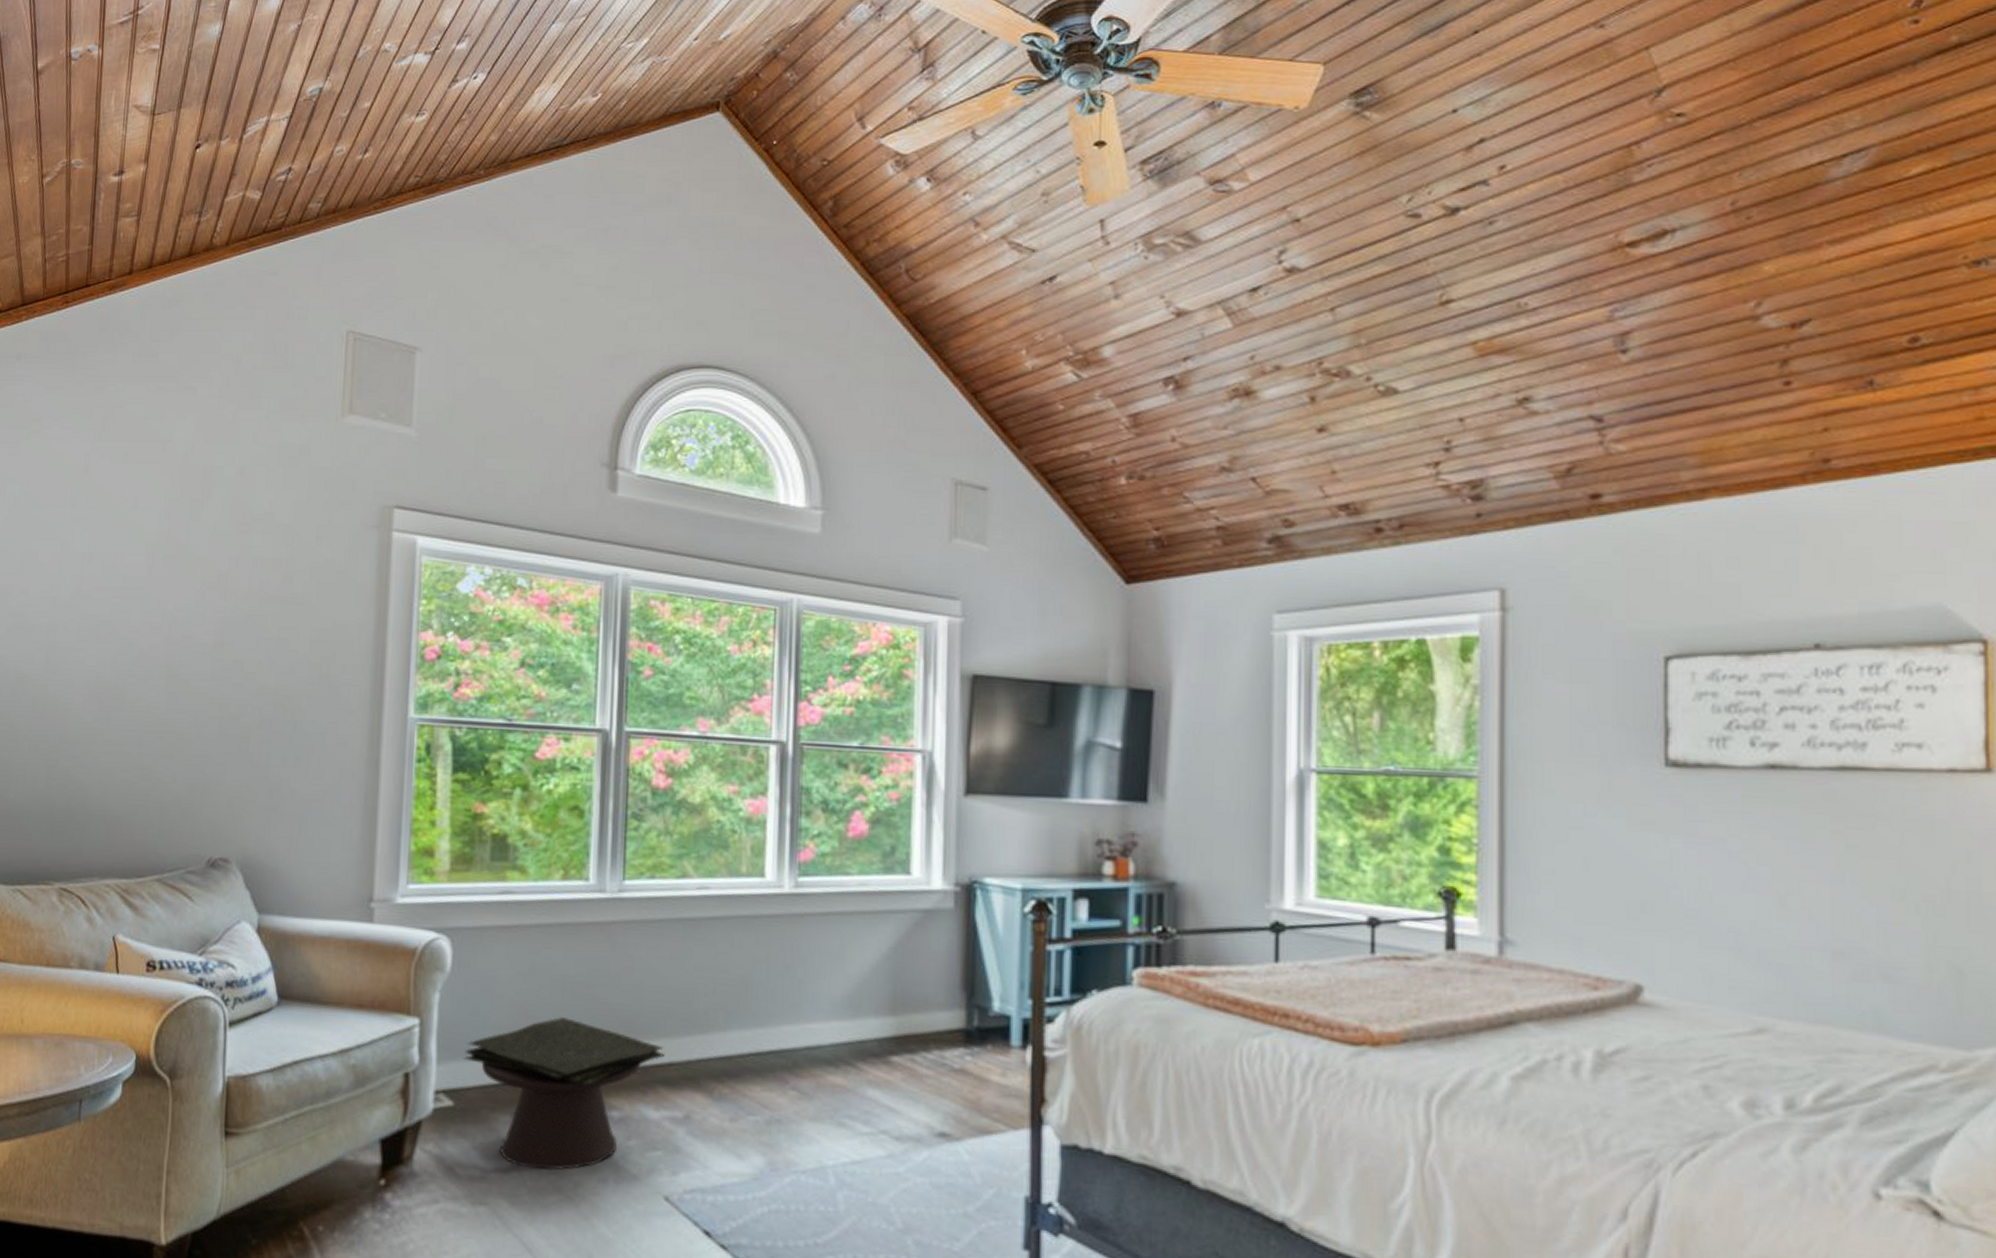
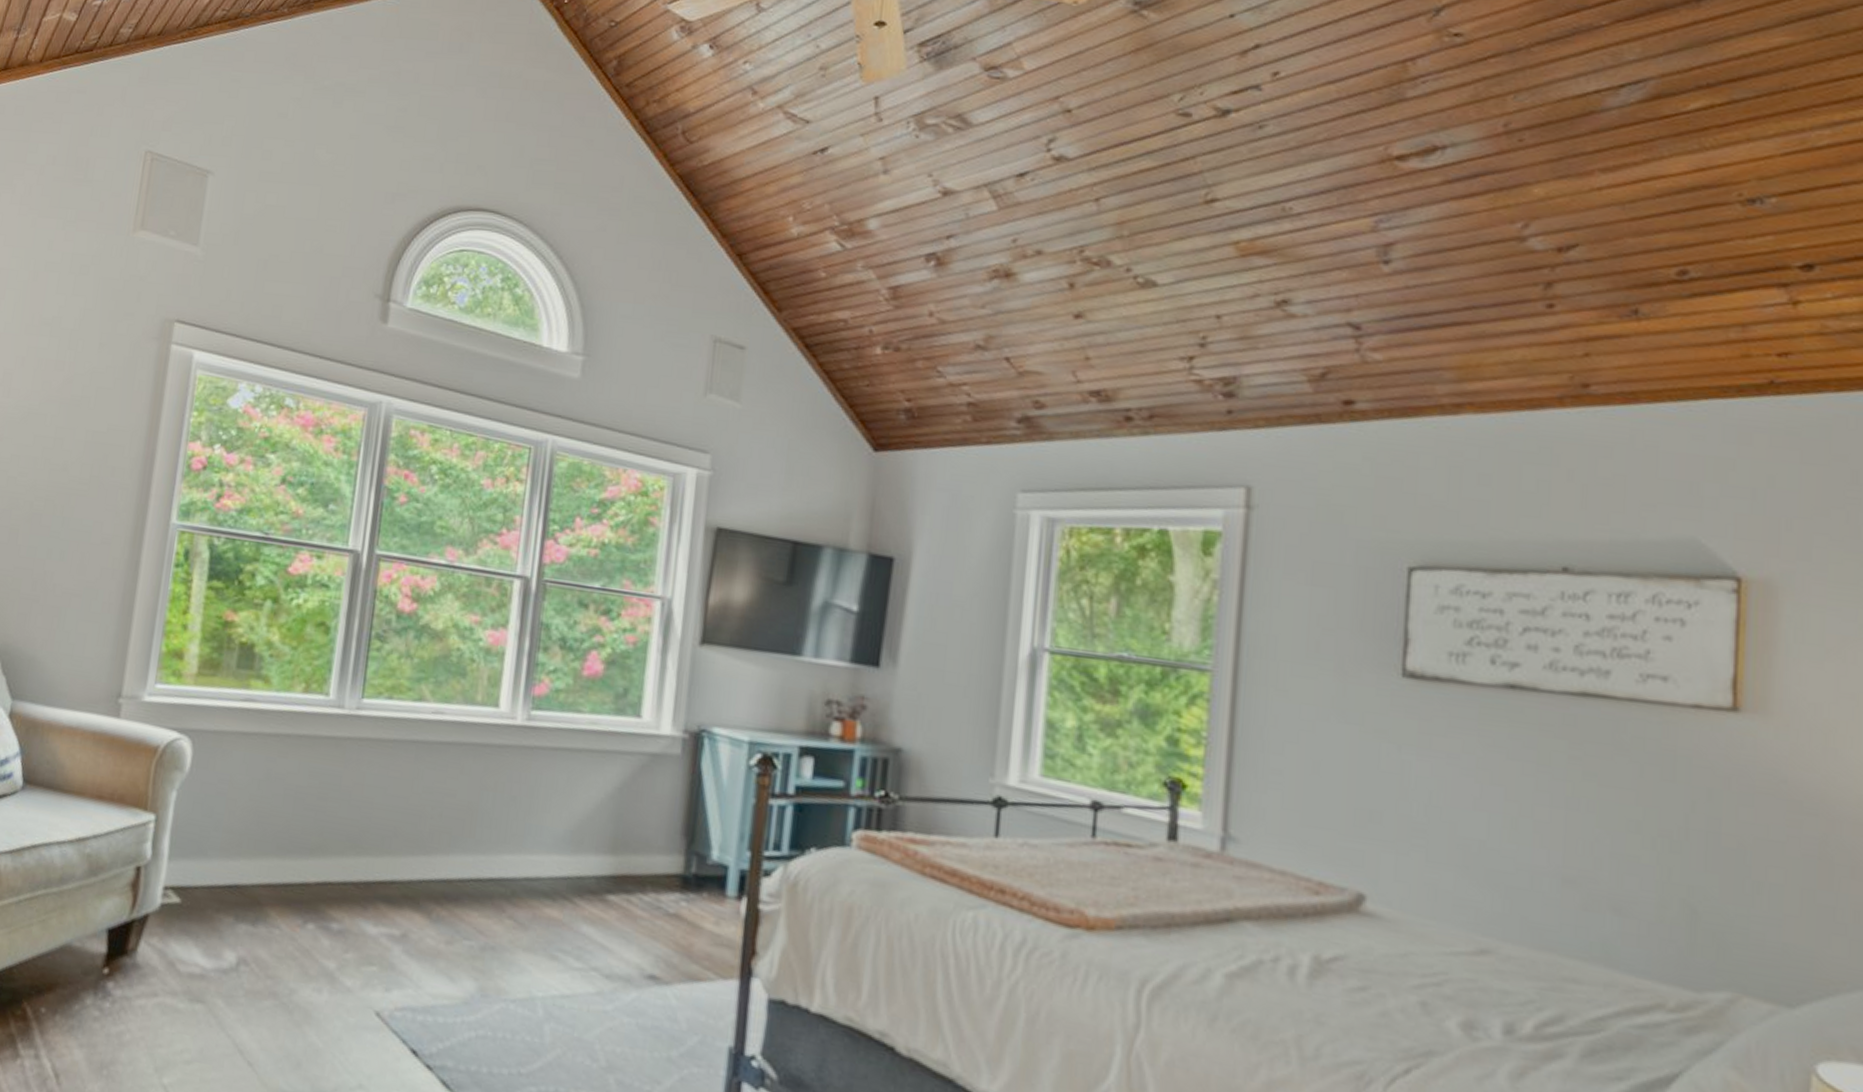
side table: present [463,1017,665,1170] -> none [193,826,388,977]

